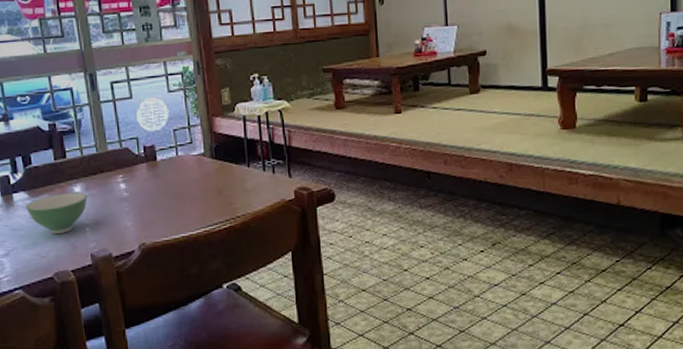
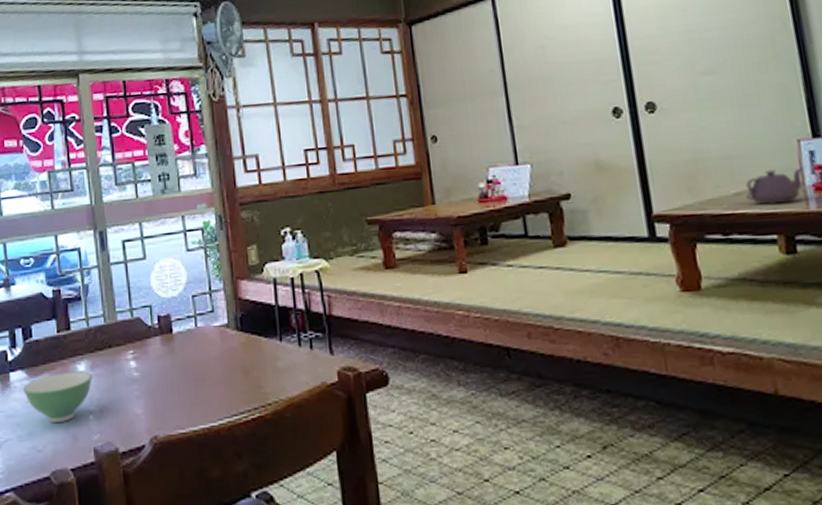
teapot: none [617,35,661,64] -> present [746,167,804,206]

